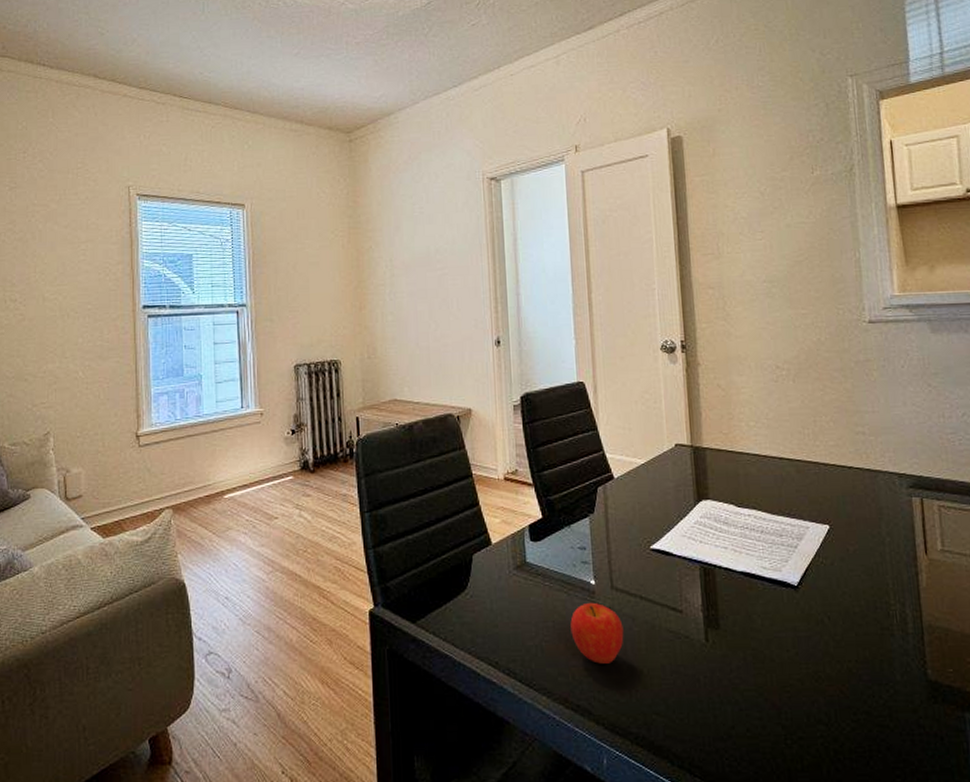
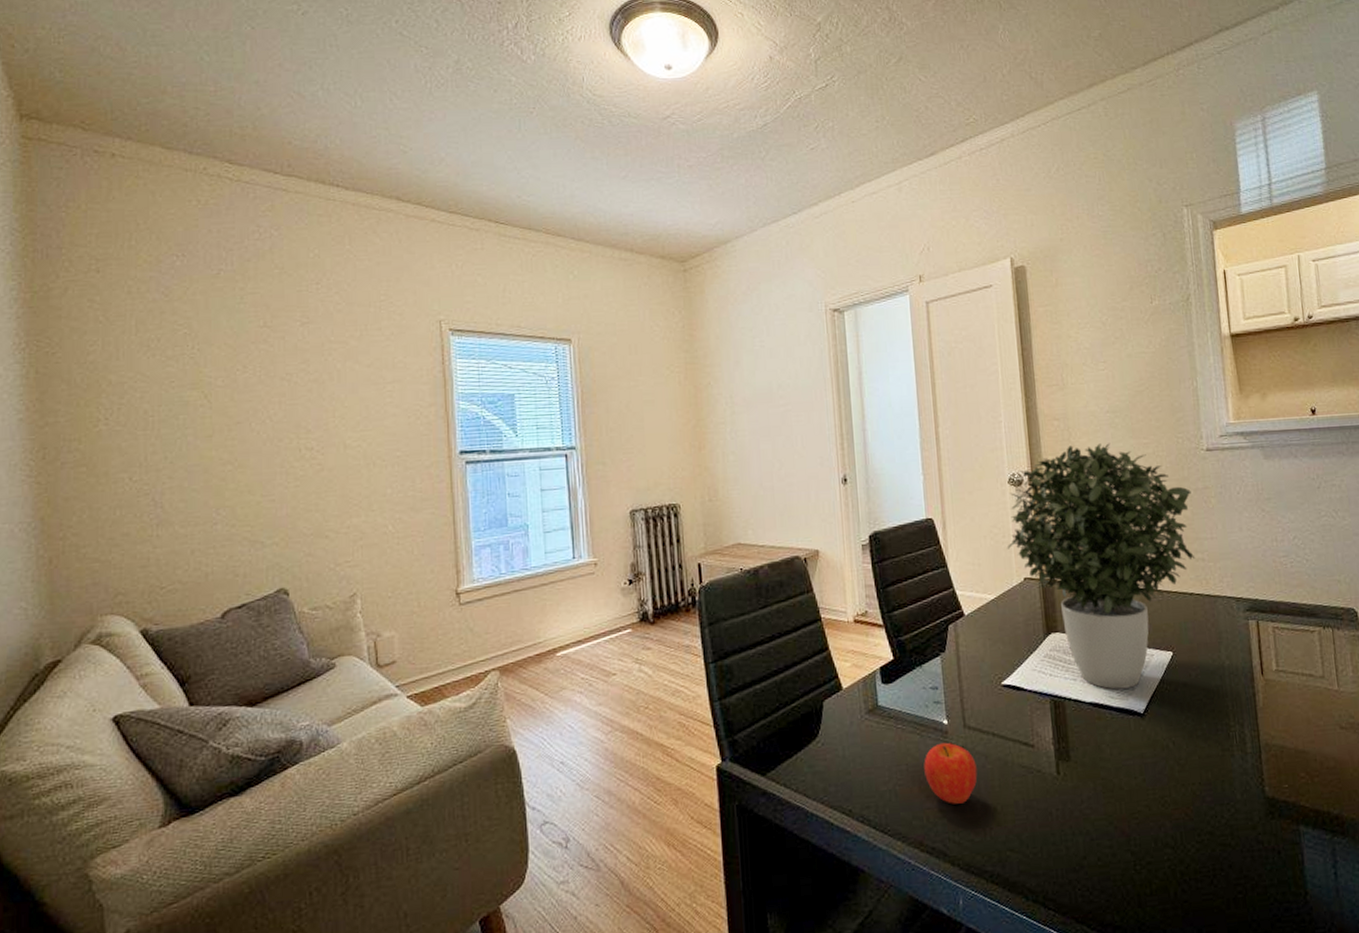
potted plant: none [658,312,856,560] -> present [1007,443,1196,690]

